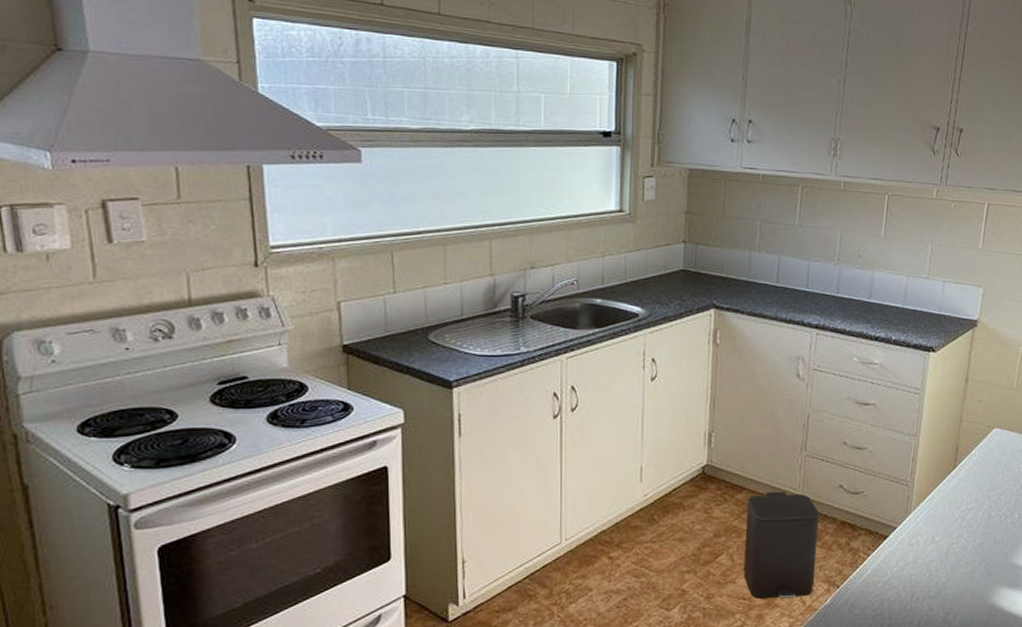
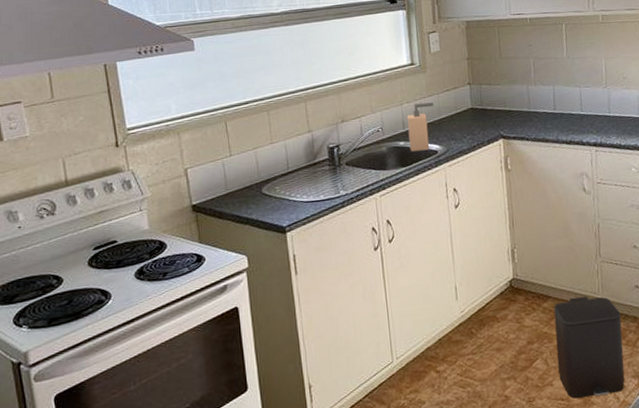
soap dispenser: none [607,258,640,312] -> present [406,102,434,152]

